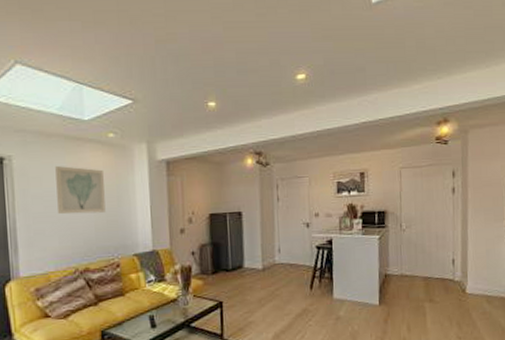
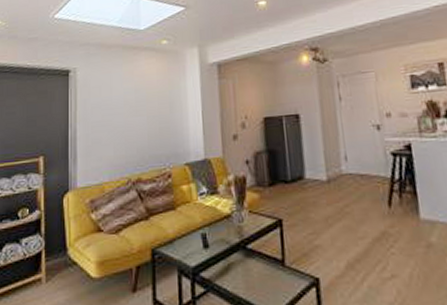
wall art: present [55,166,106,215] -> none [113,75,158,123]

